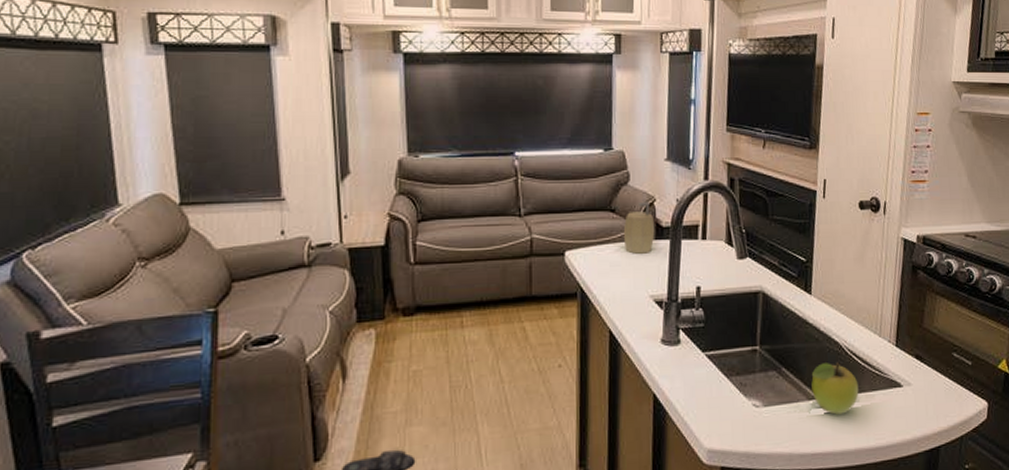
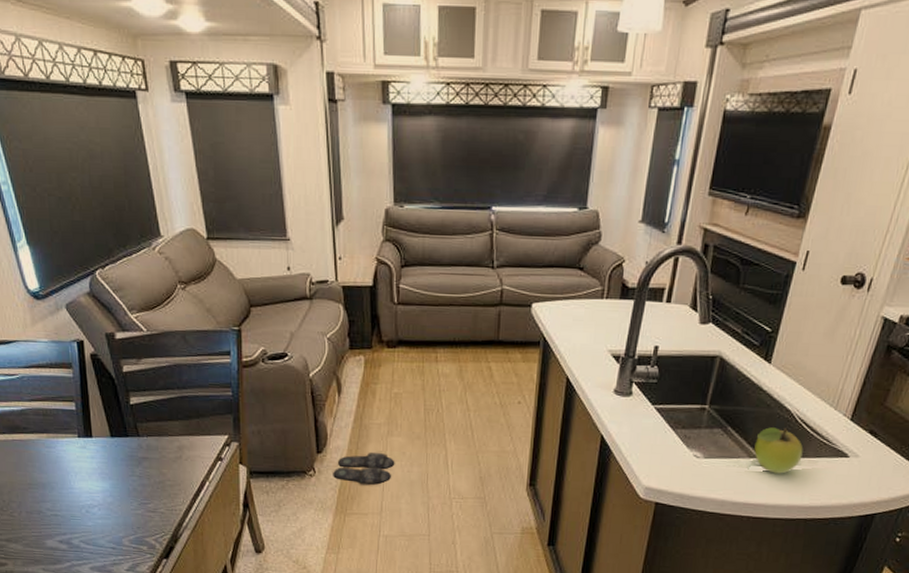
soap dispenser: present [623,201,655,255] -> none [588,261,621,313]

